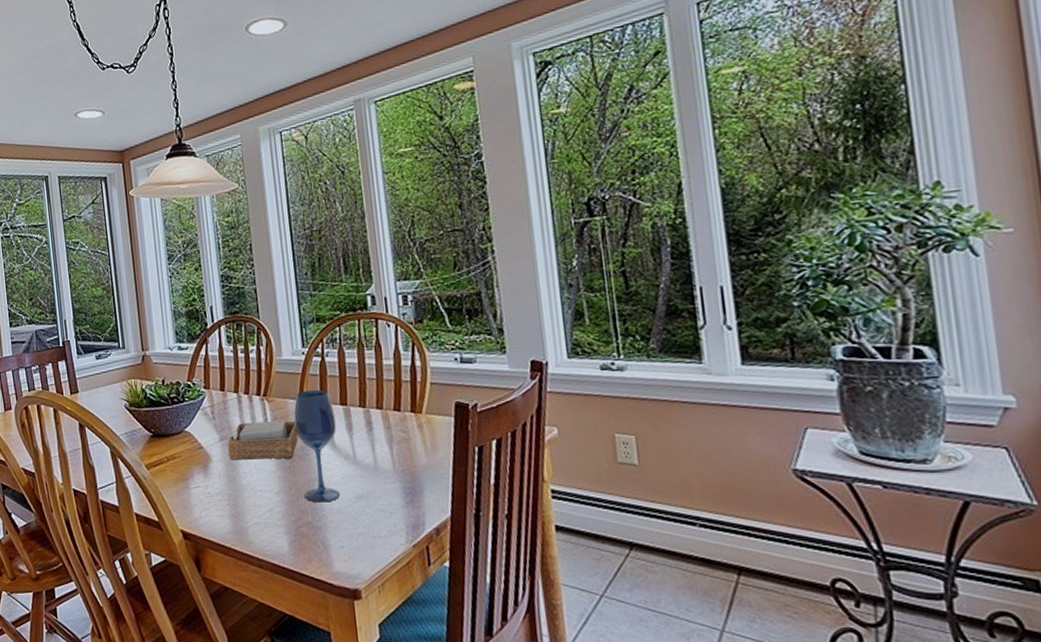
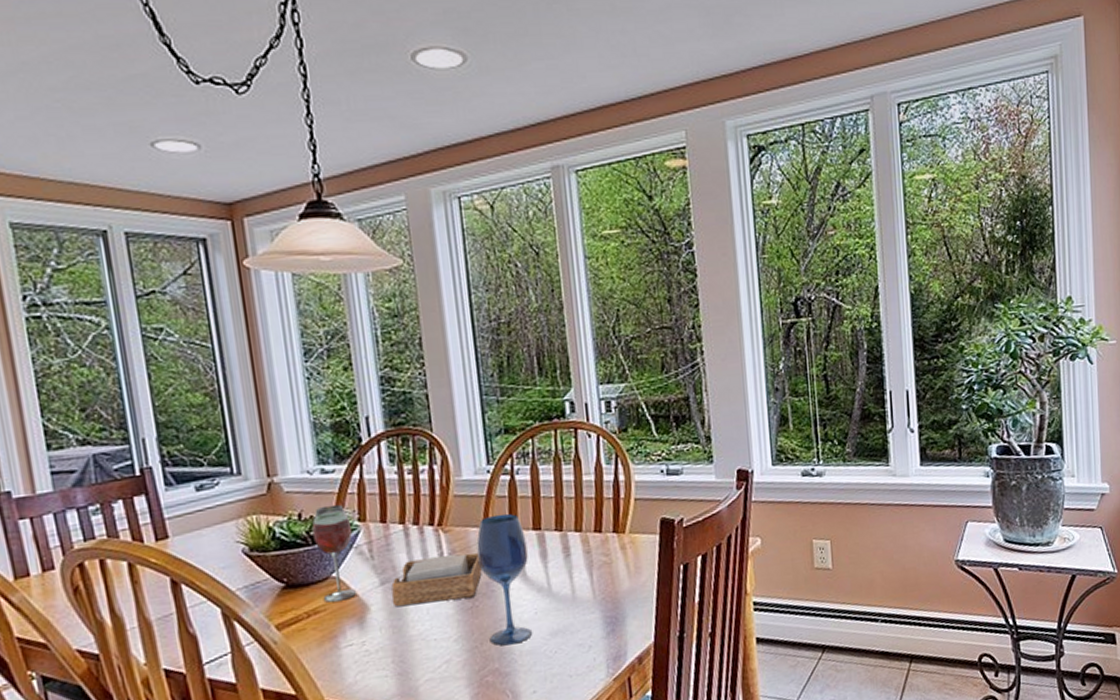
wineglass: none [171,374,202,451] -> present [311,504,356,602]

